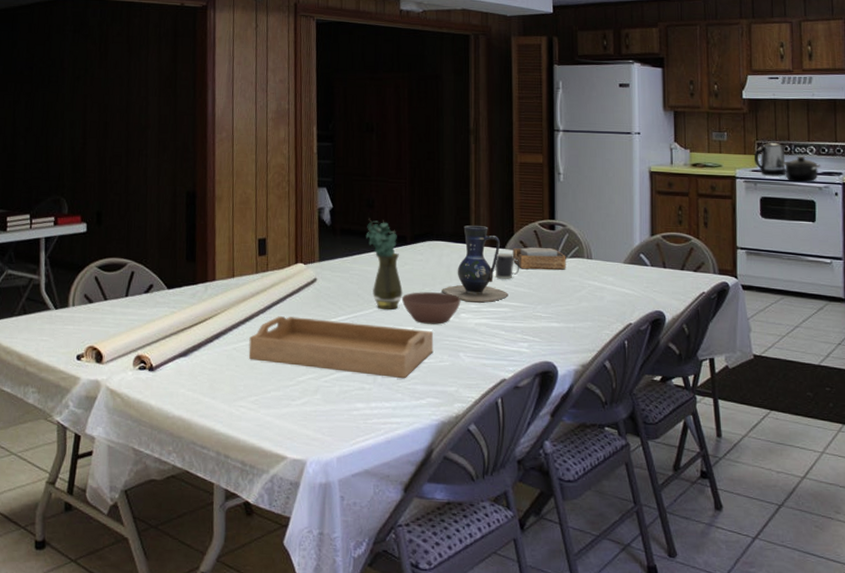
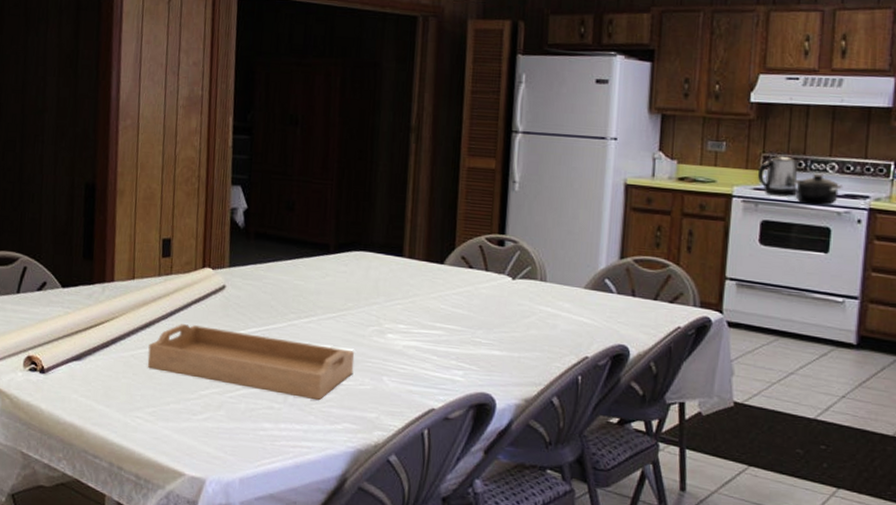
vase: present [365,218,403,311] -> none [283,222,322,326]
soup bowl: present [401,292,461,324] -> none [320,307,389,344]
pitcher: present [442,225,508,304] -> none [367,236,444,324]
mug: present [494,253,520,280] -> none [430,269,460,300]
napkin holder: present [512,247,566,270] -> none [451,264,515,292]

